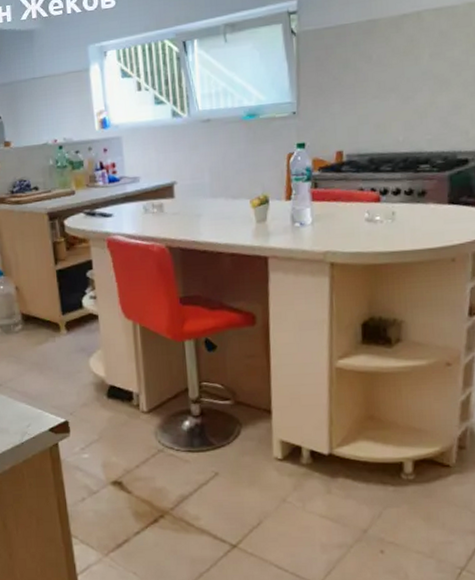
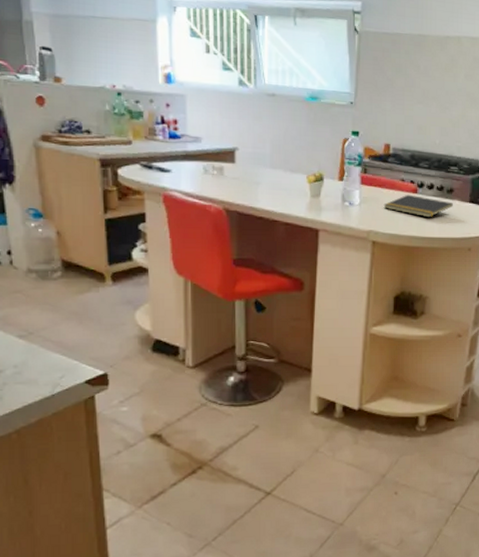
notepad: none [340,204,427,229] -> present [383,194,453,218]

